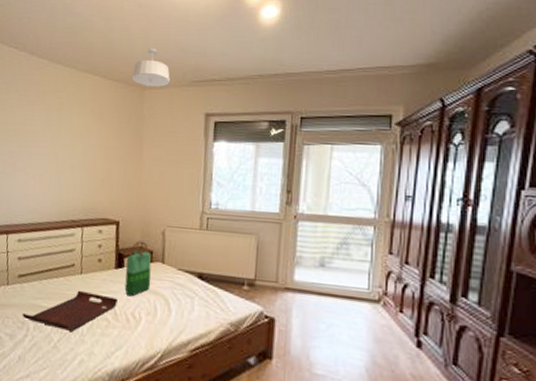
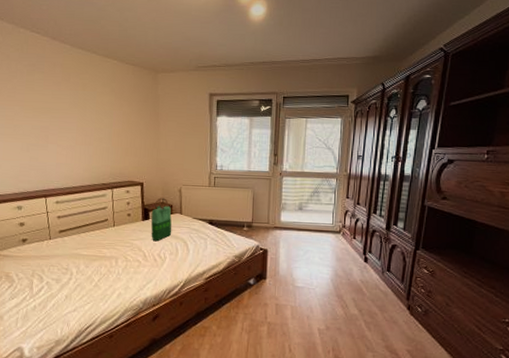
serving tray: present [22,290,118,332] -> none [65,239,146,272]
ceiling light fixture: present [131,49,170,87] -> none [146,38,179,71]

